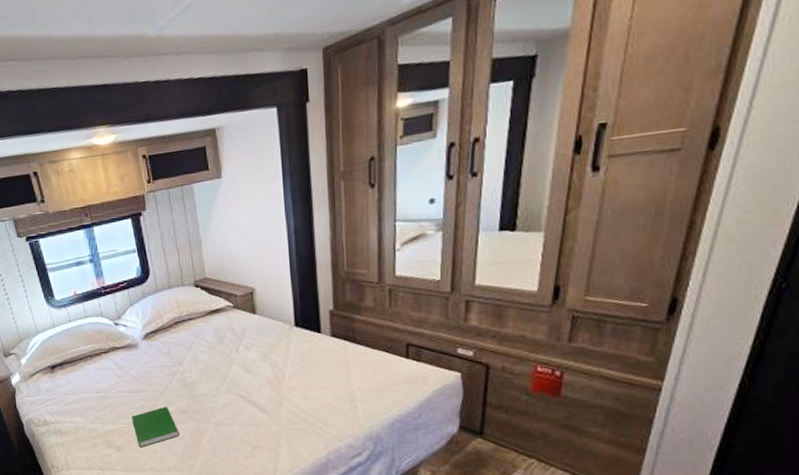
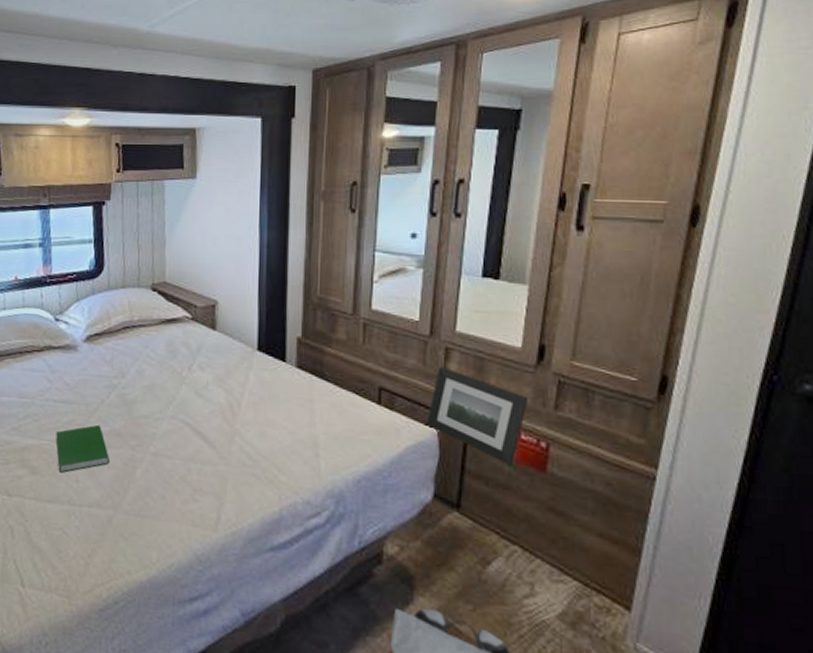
picture frame: none [450,317,543,395] -> present [426,366,527,465]

